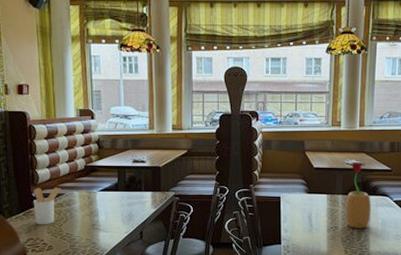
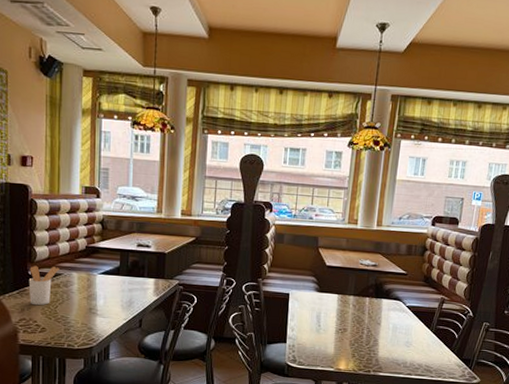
potted flower: present [345,161,371,229] -> none [355,262,383,333]

